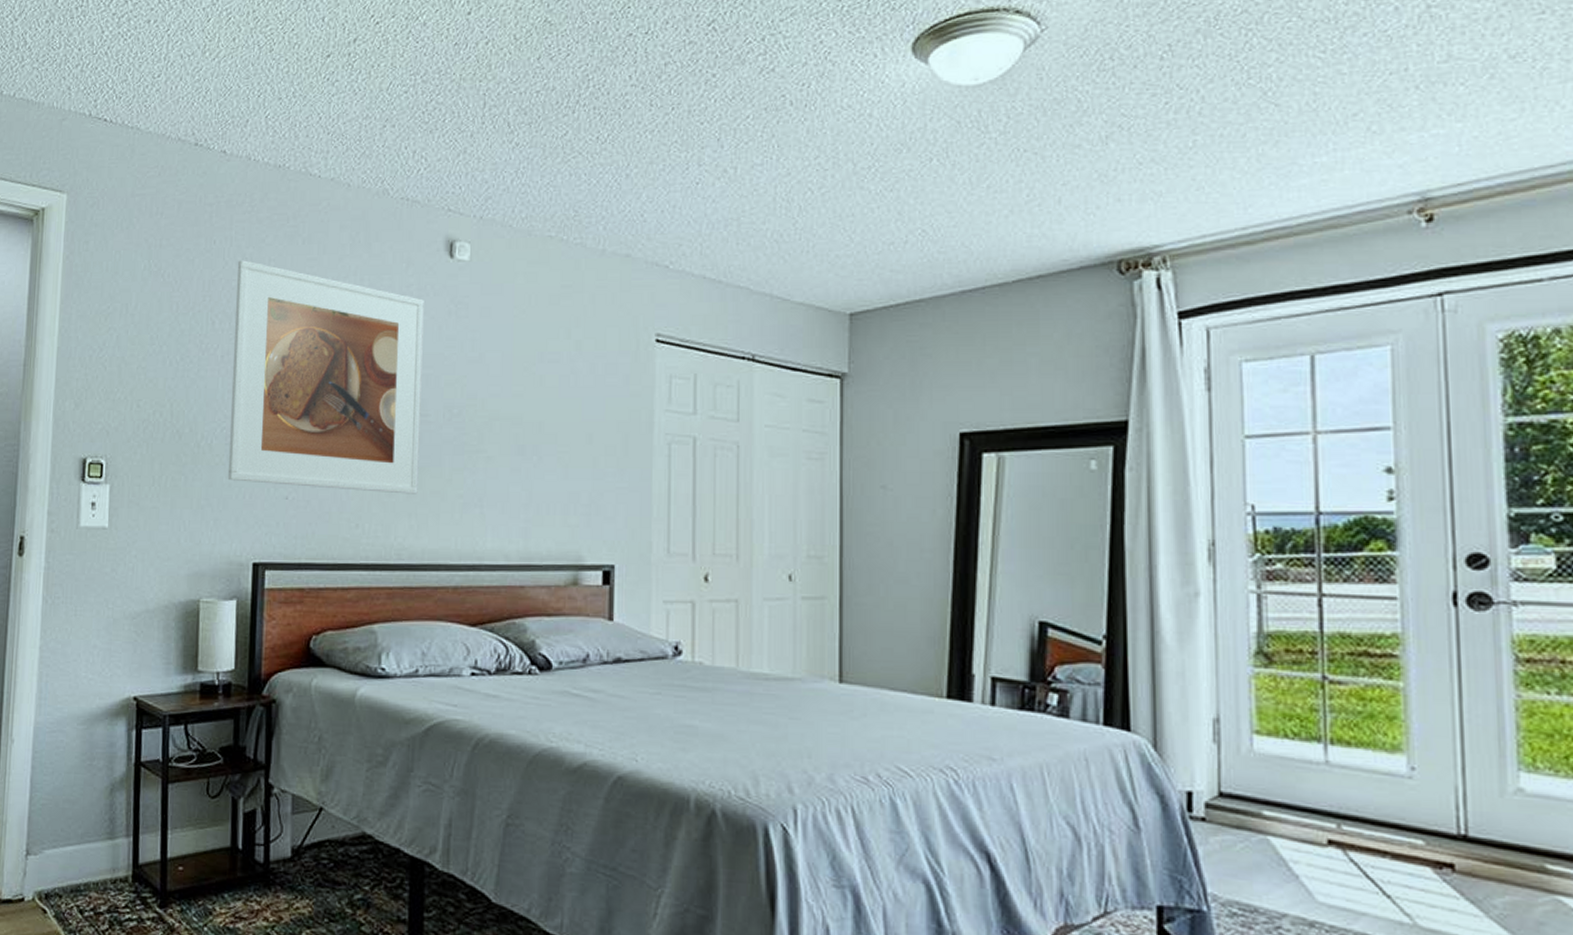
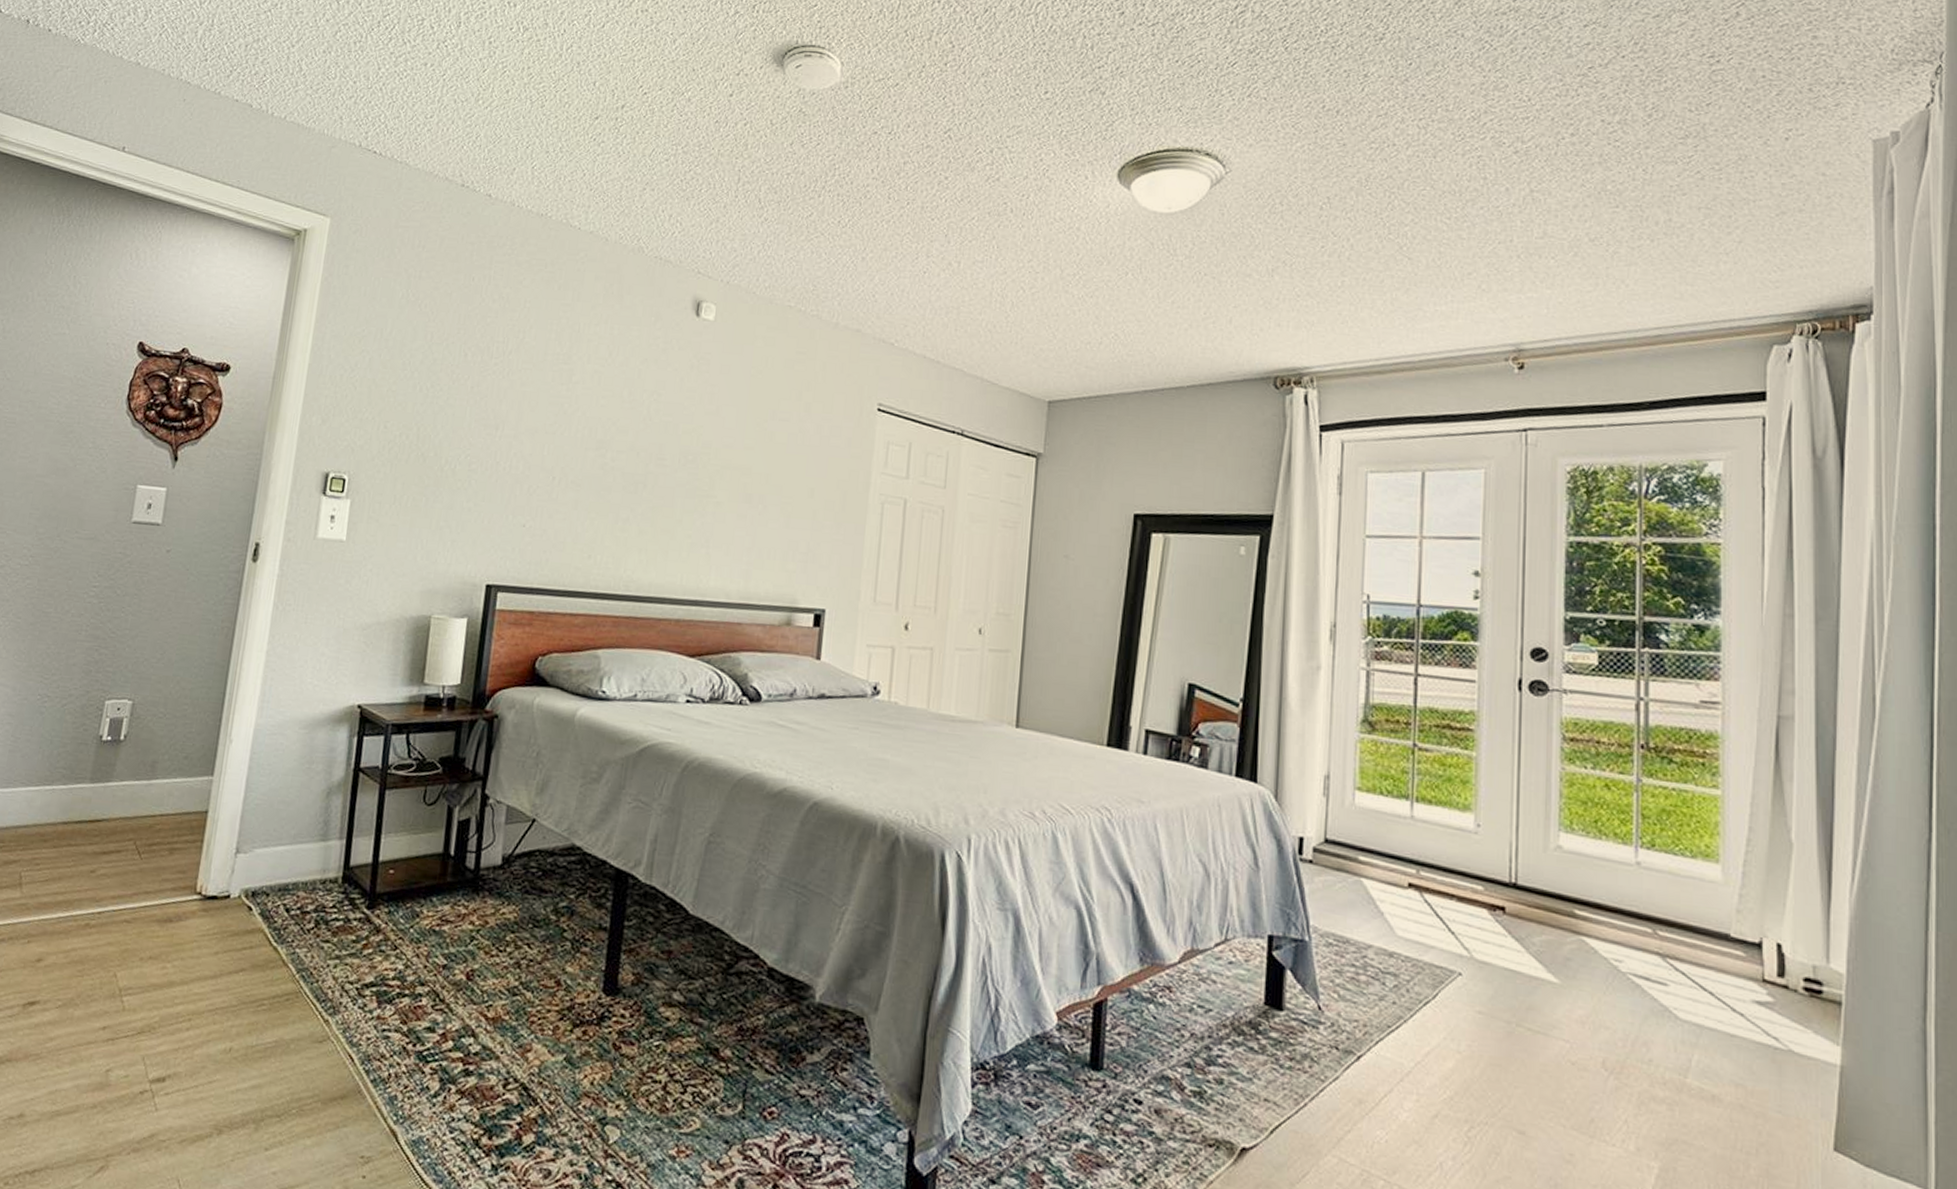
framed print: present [227,259,424,494] -> none [468,297,669,532]

